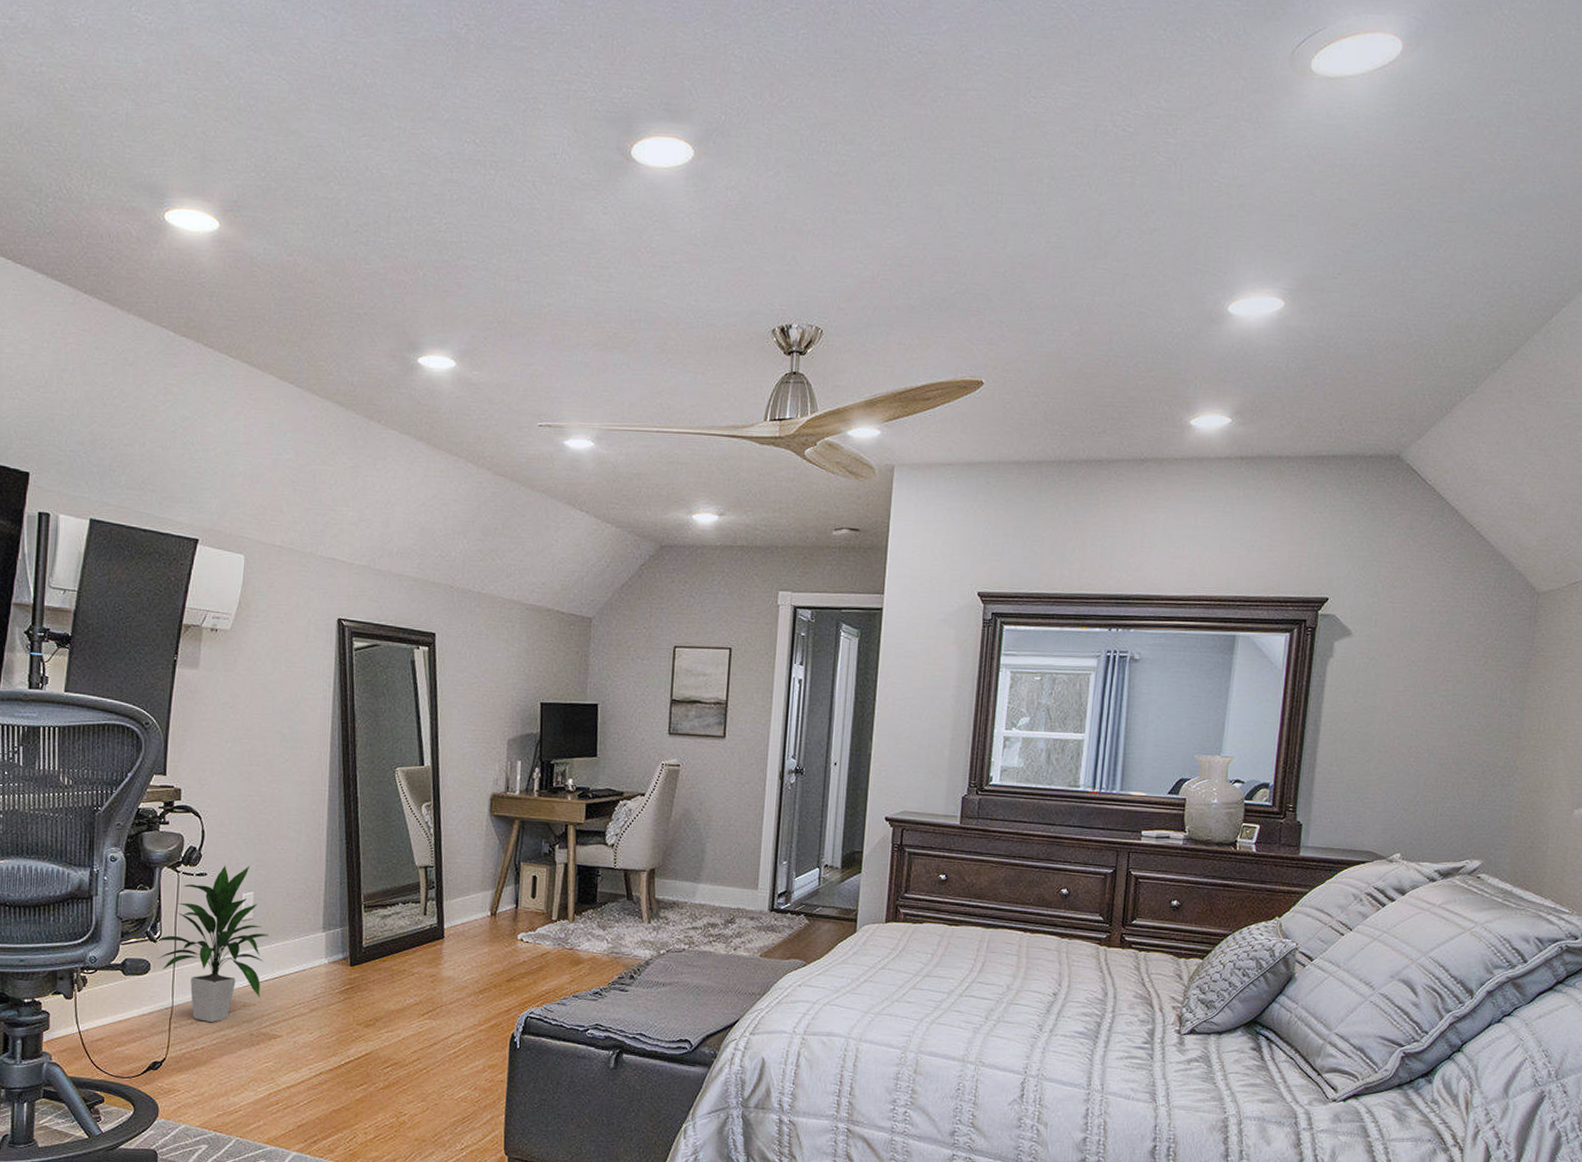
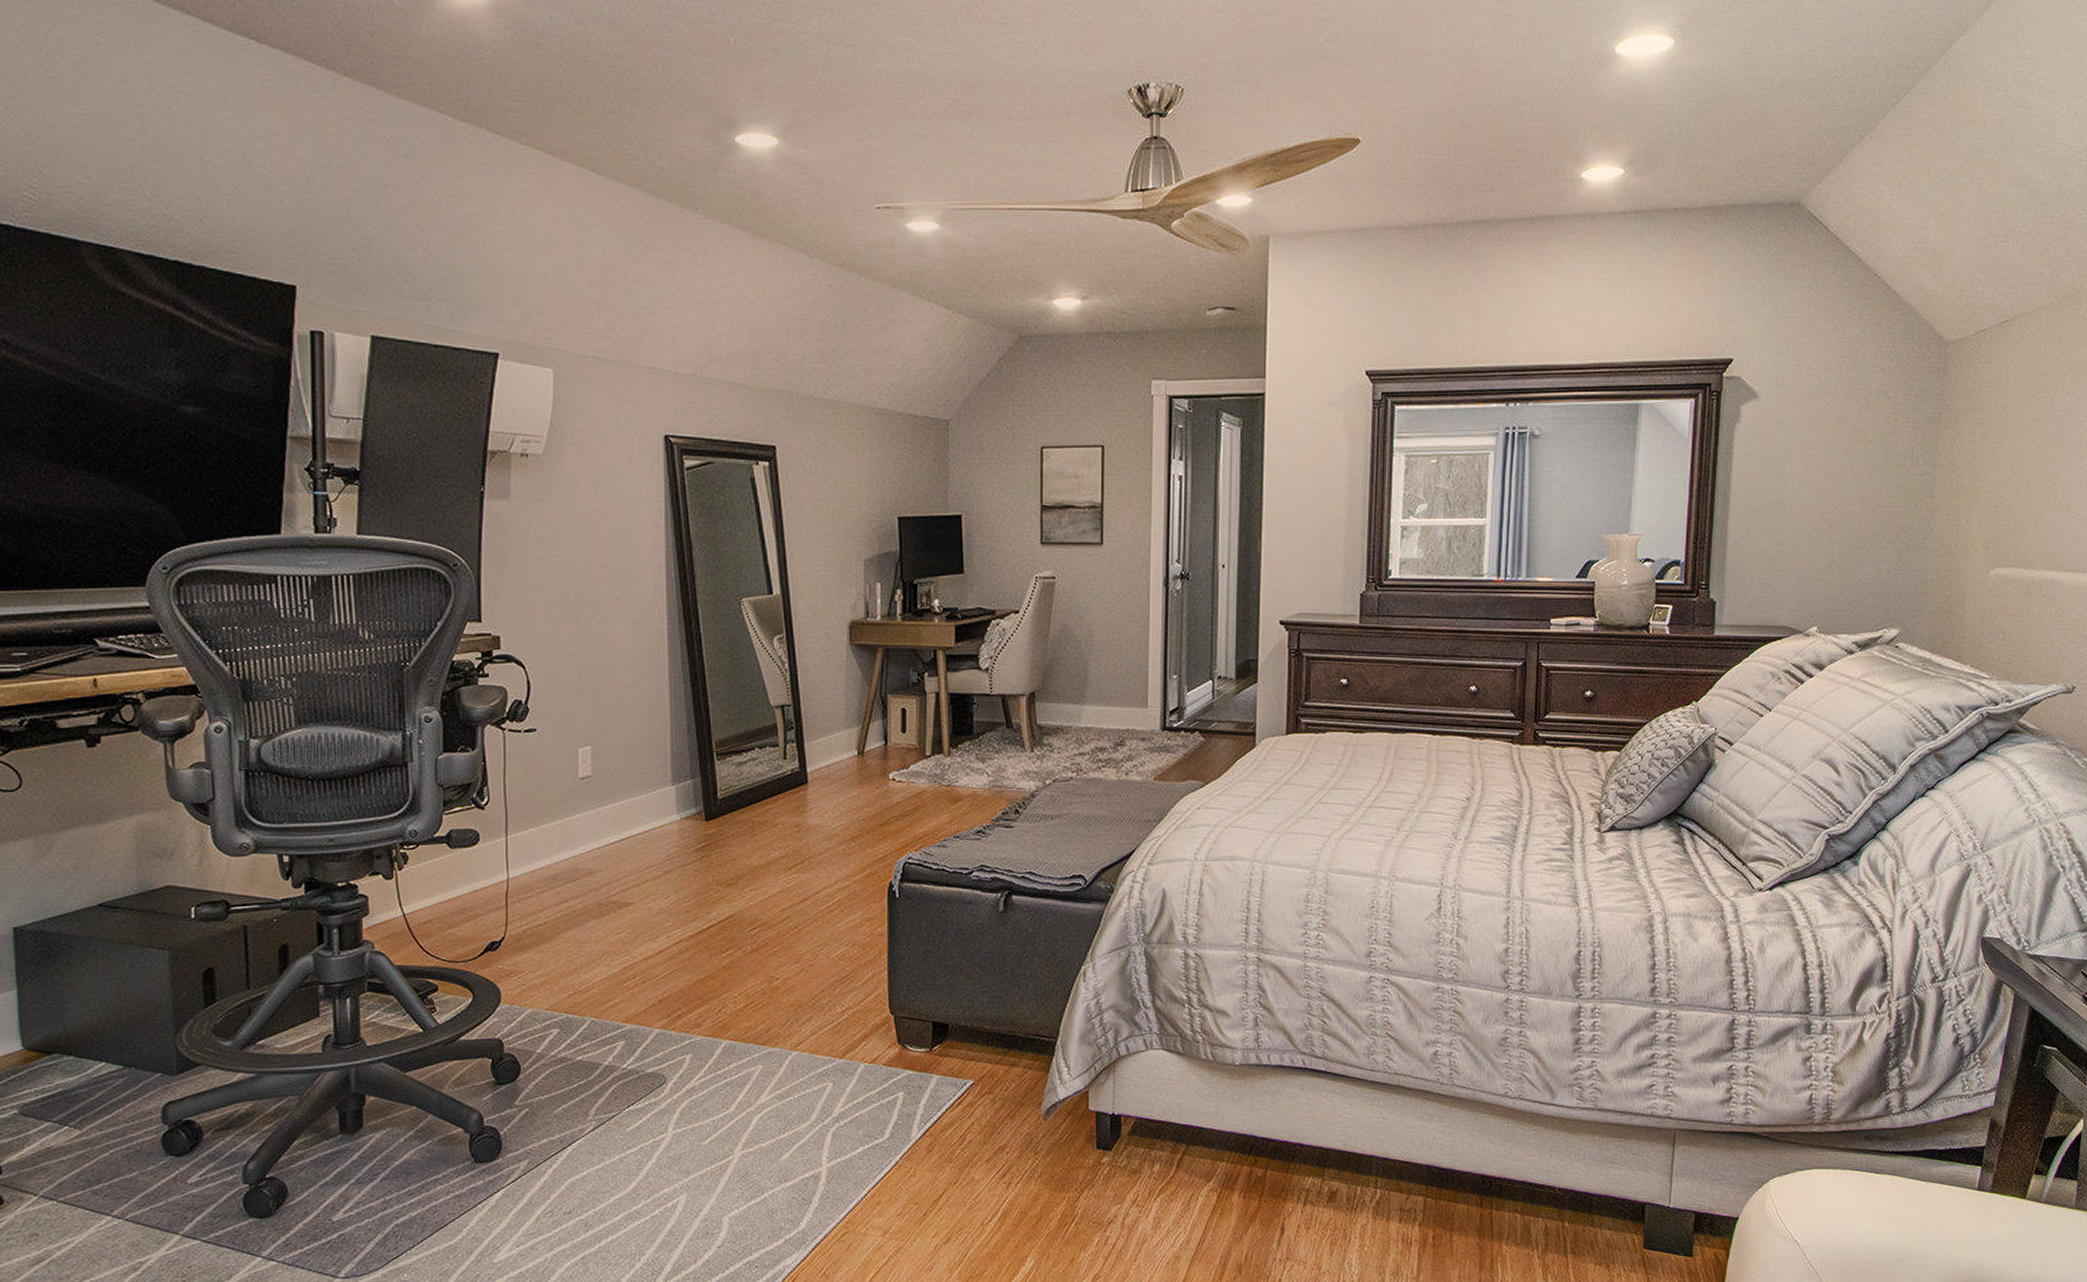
indoor plant: present [156,865,269,1022] -> none [484,717,611,893]

